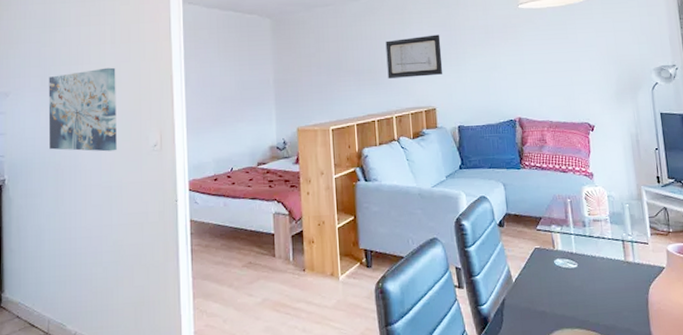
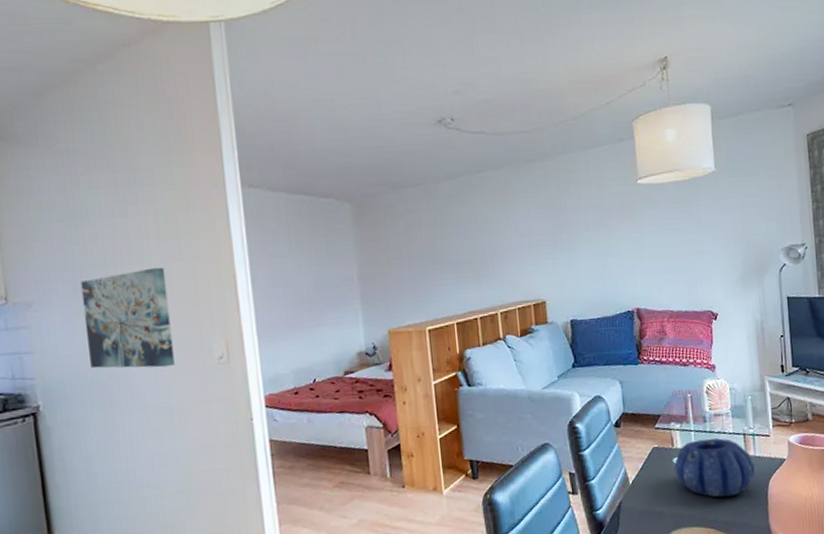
wall art: present [385,34,443,79] -> none [487,216,554,270]
decorative bowl: none [555,242,636,301] -> present [674,438,756,498]

